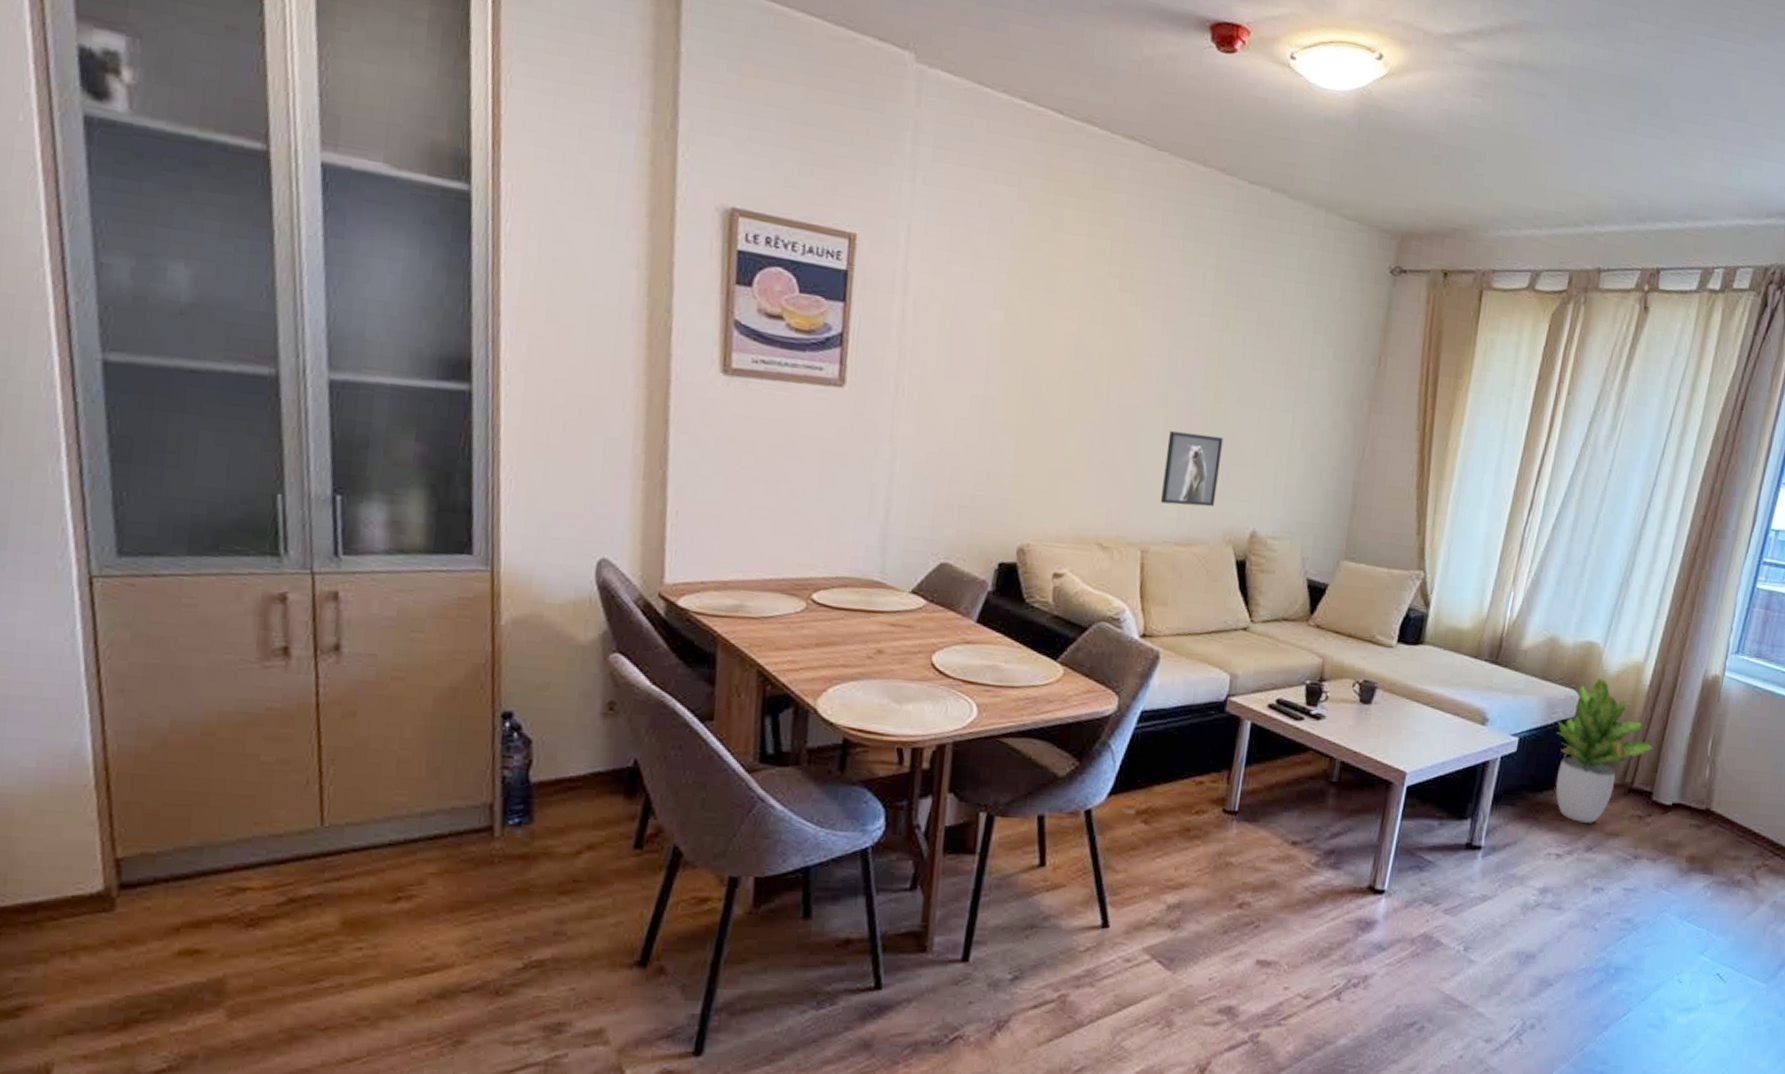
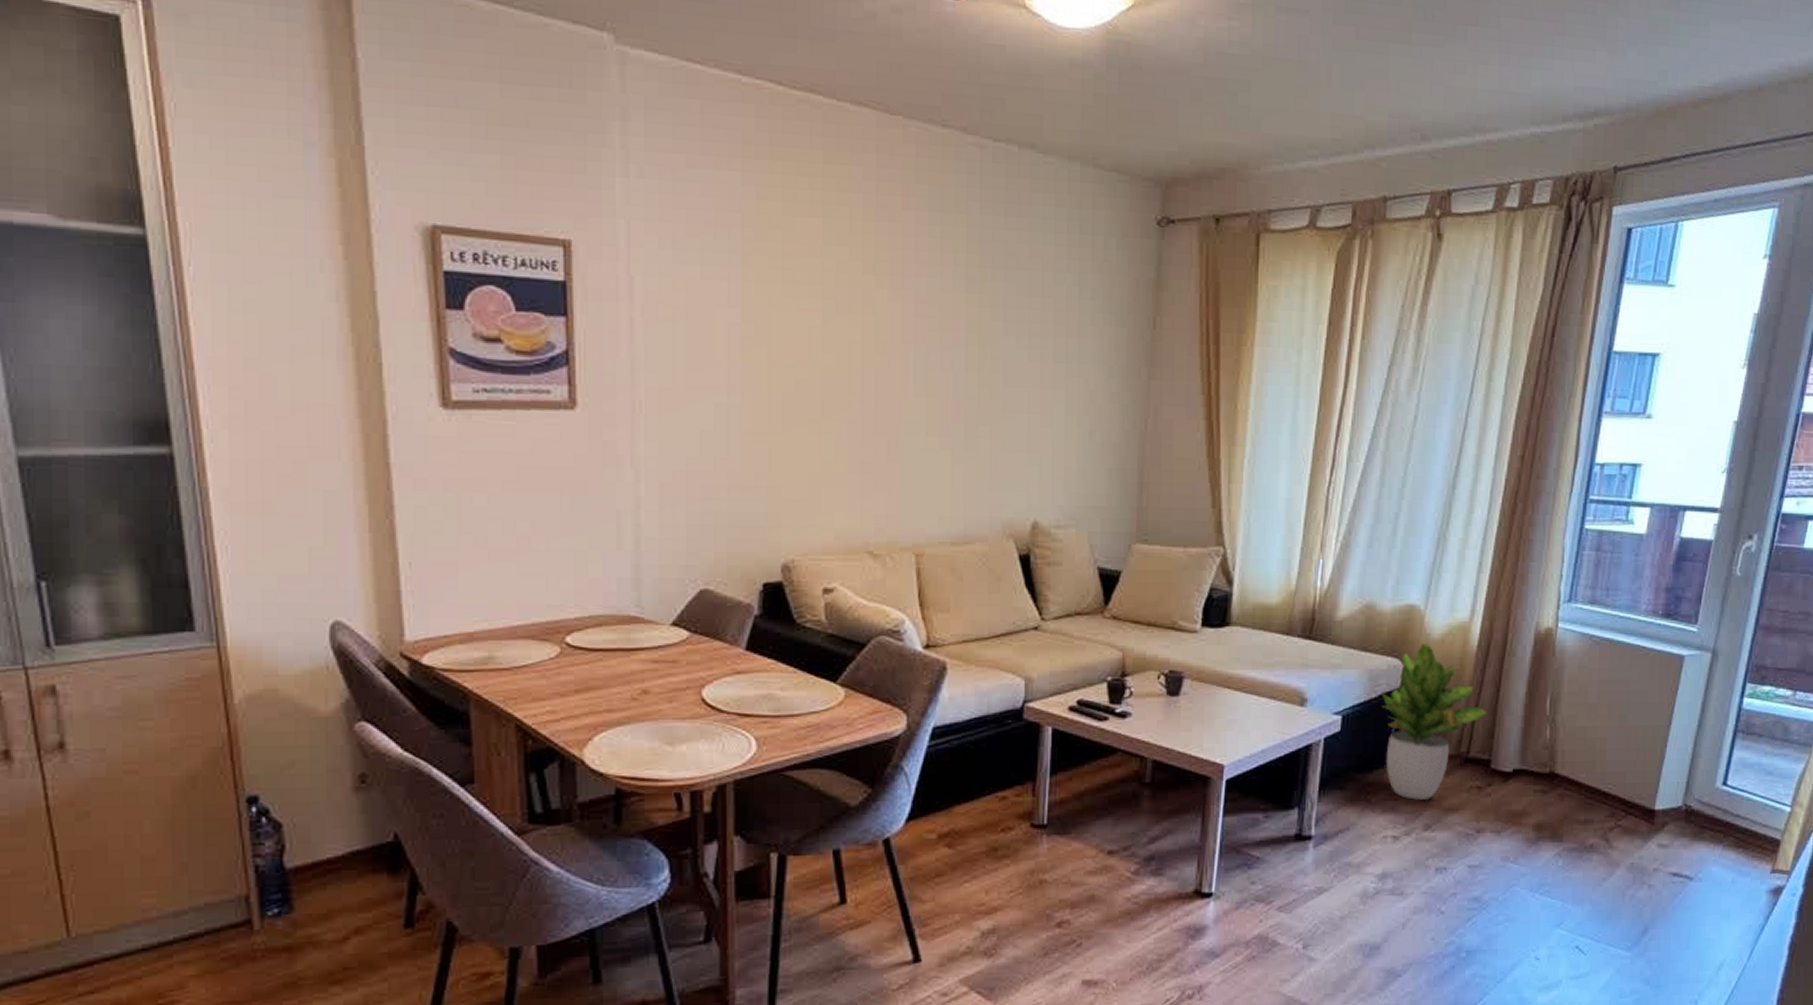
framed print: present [1161,430,1224,507] -> none [932,421,993,501]

